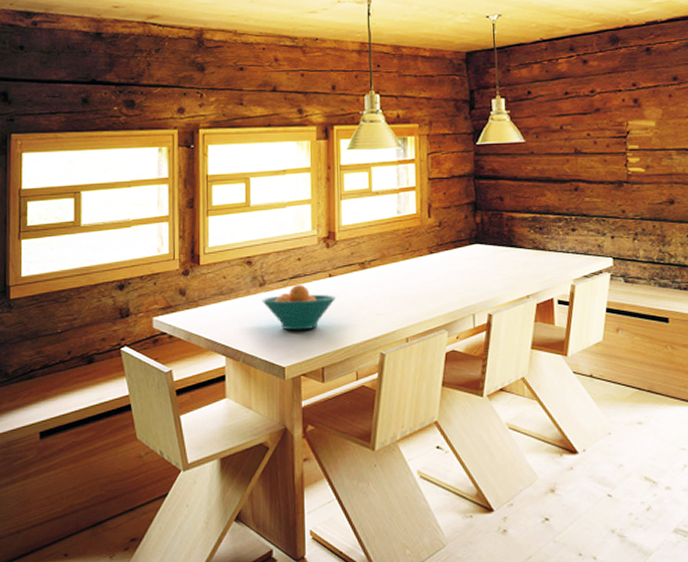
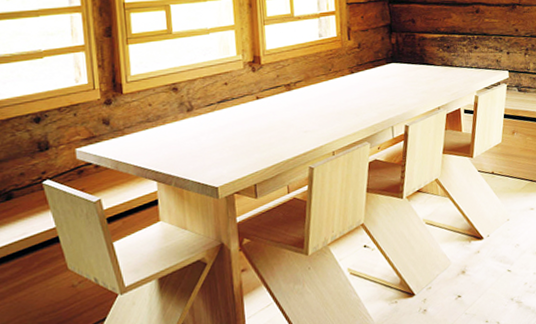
fruit bowl: present [262,284,337,331] -> none [190,107,265,152]

